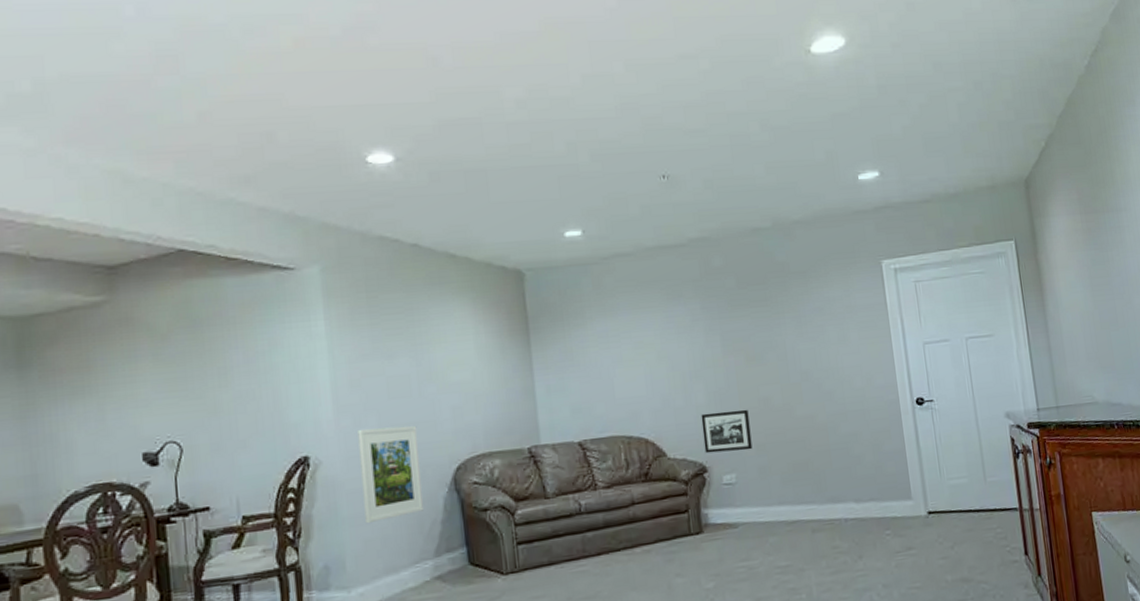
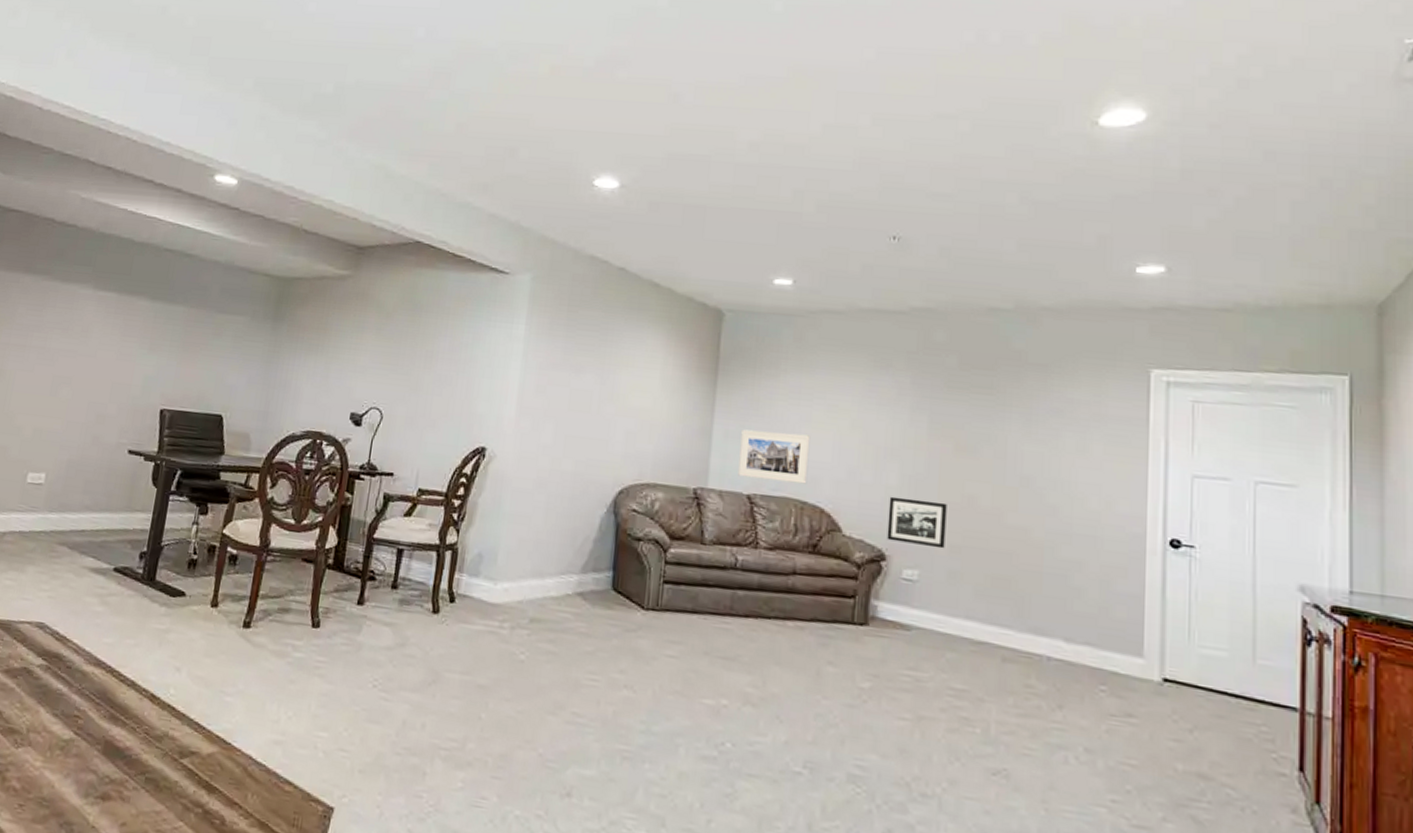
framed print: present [357,425,423,524] -> none [524,434,589,526]
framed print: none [562,374,629,427] -> present [738,429,811,484]

